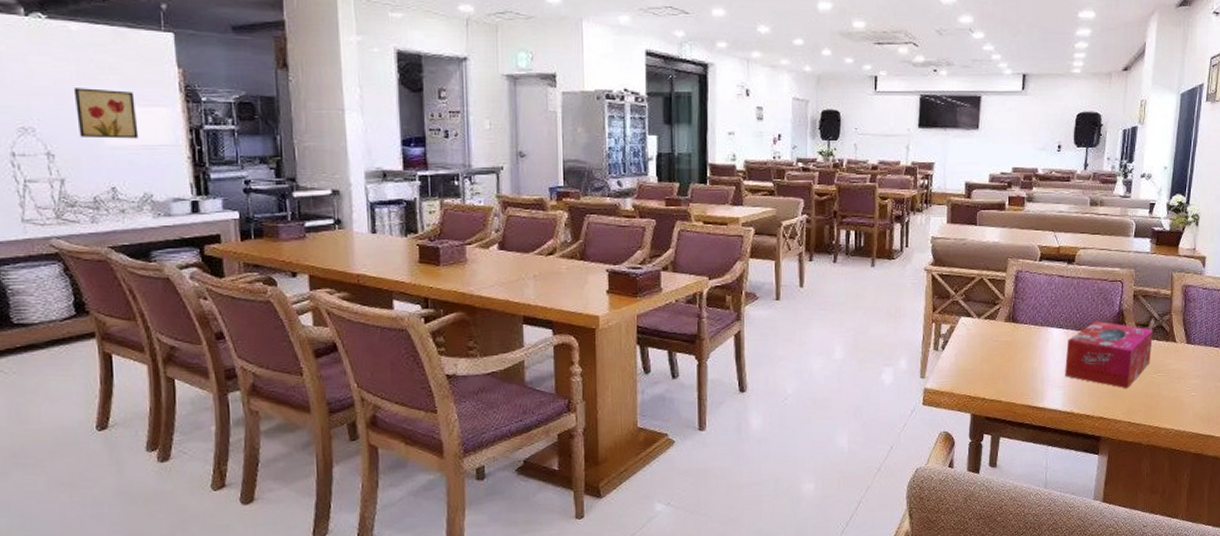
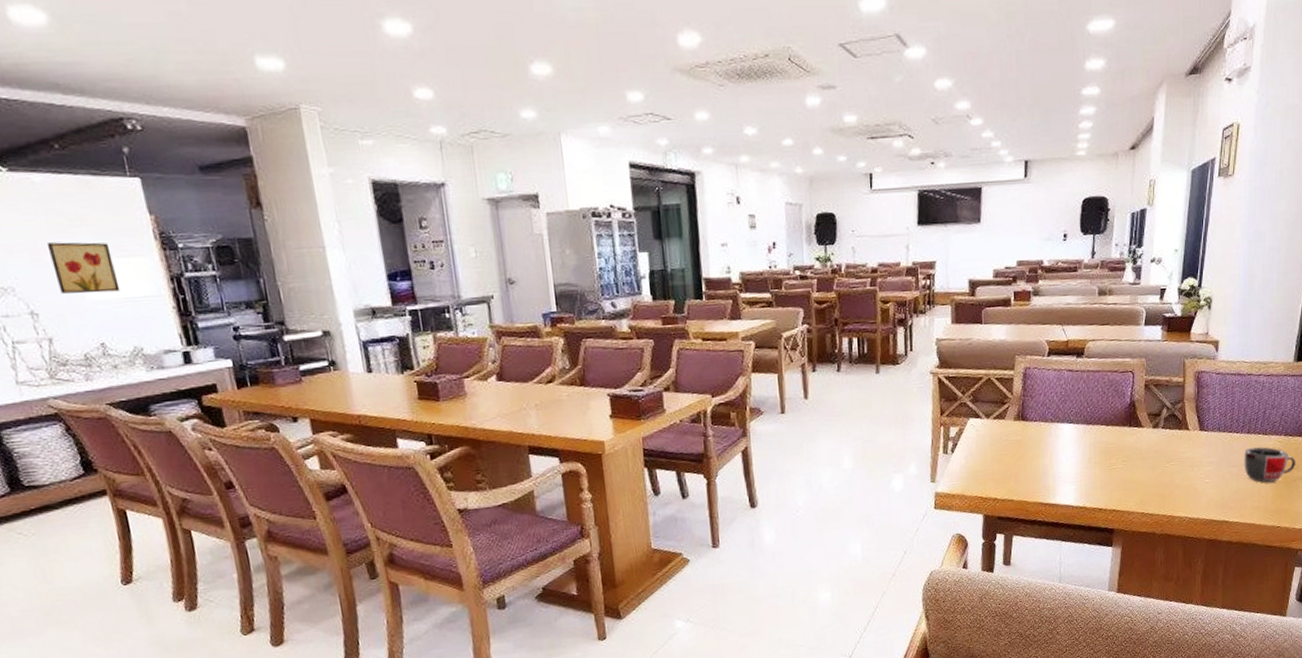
tissue box: present [1065,321,1153,389] -> none [1077,413,1165,480]

